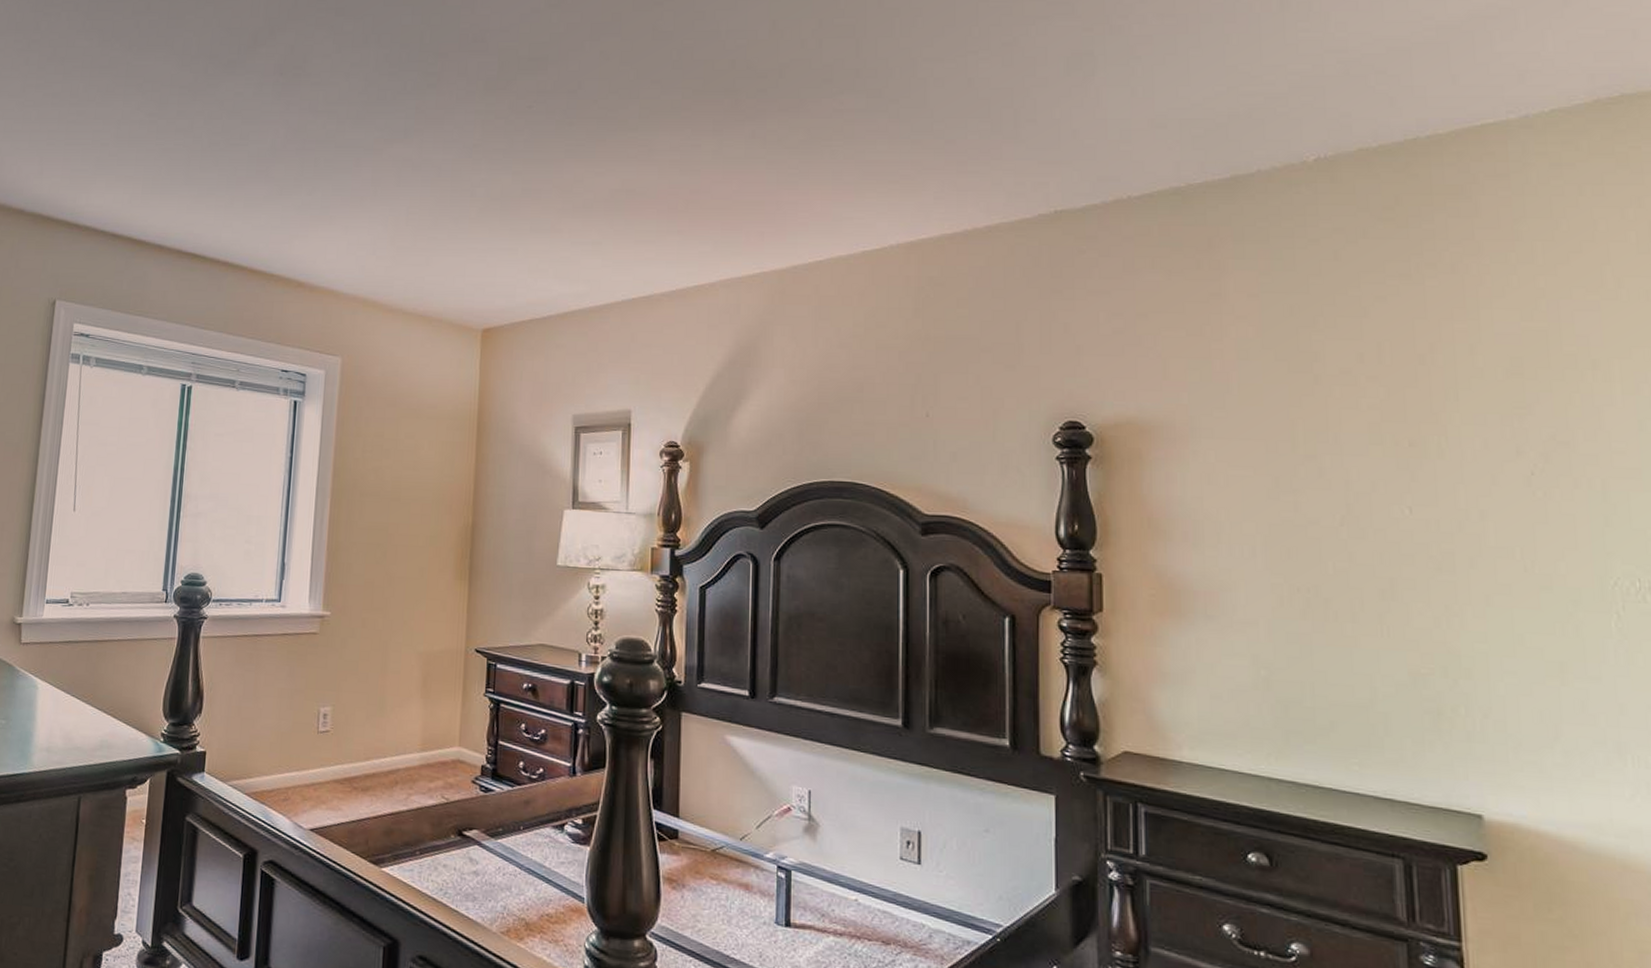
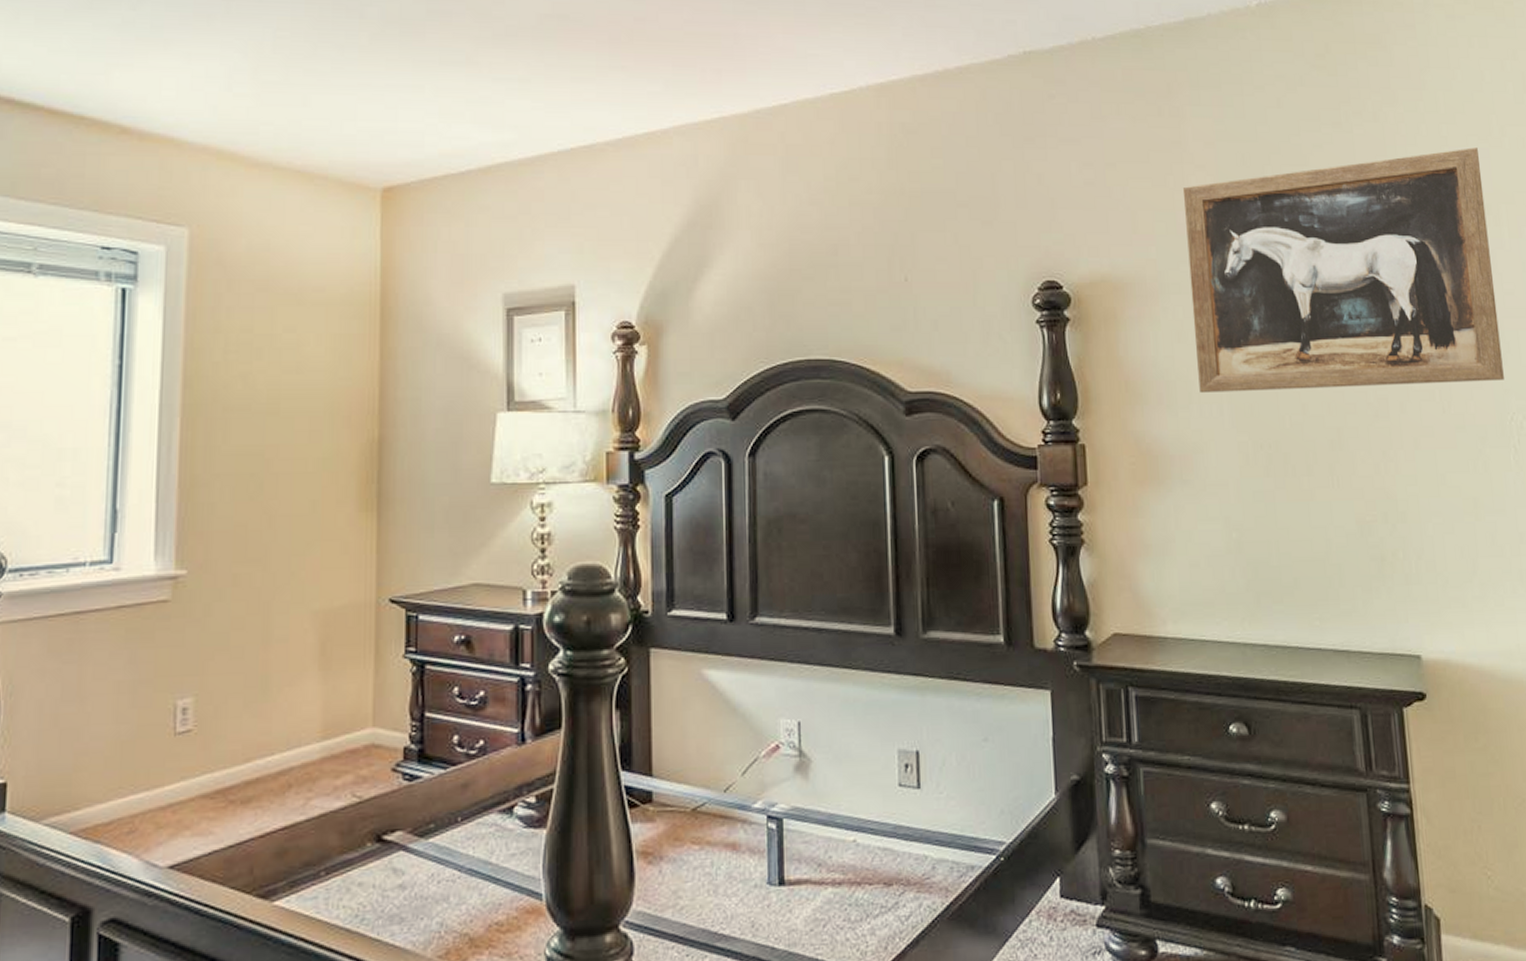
wall art: none [1220,300,1607,544] -> present [1182,147,1504,394]

